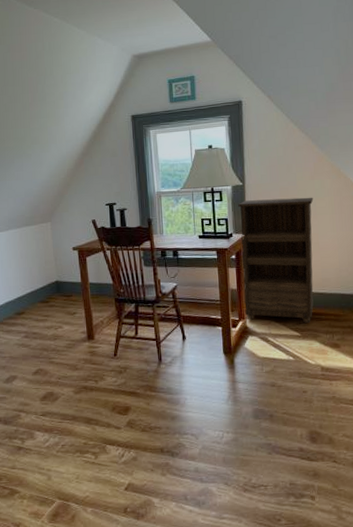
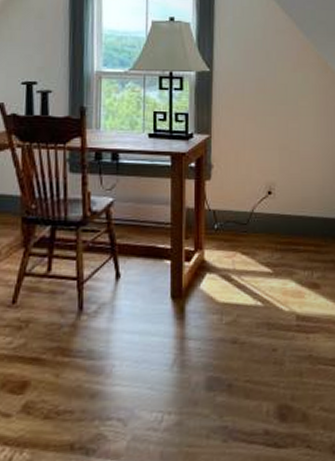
bookshelf: present [238,197,314,324] -> none [203,92,296,257]

